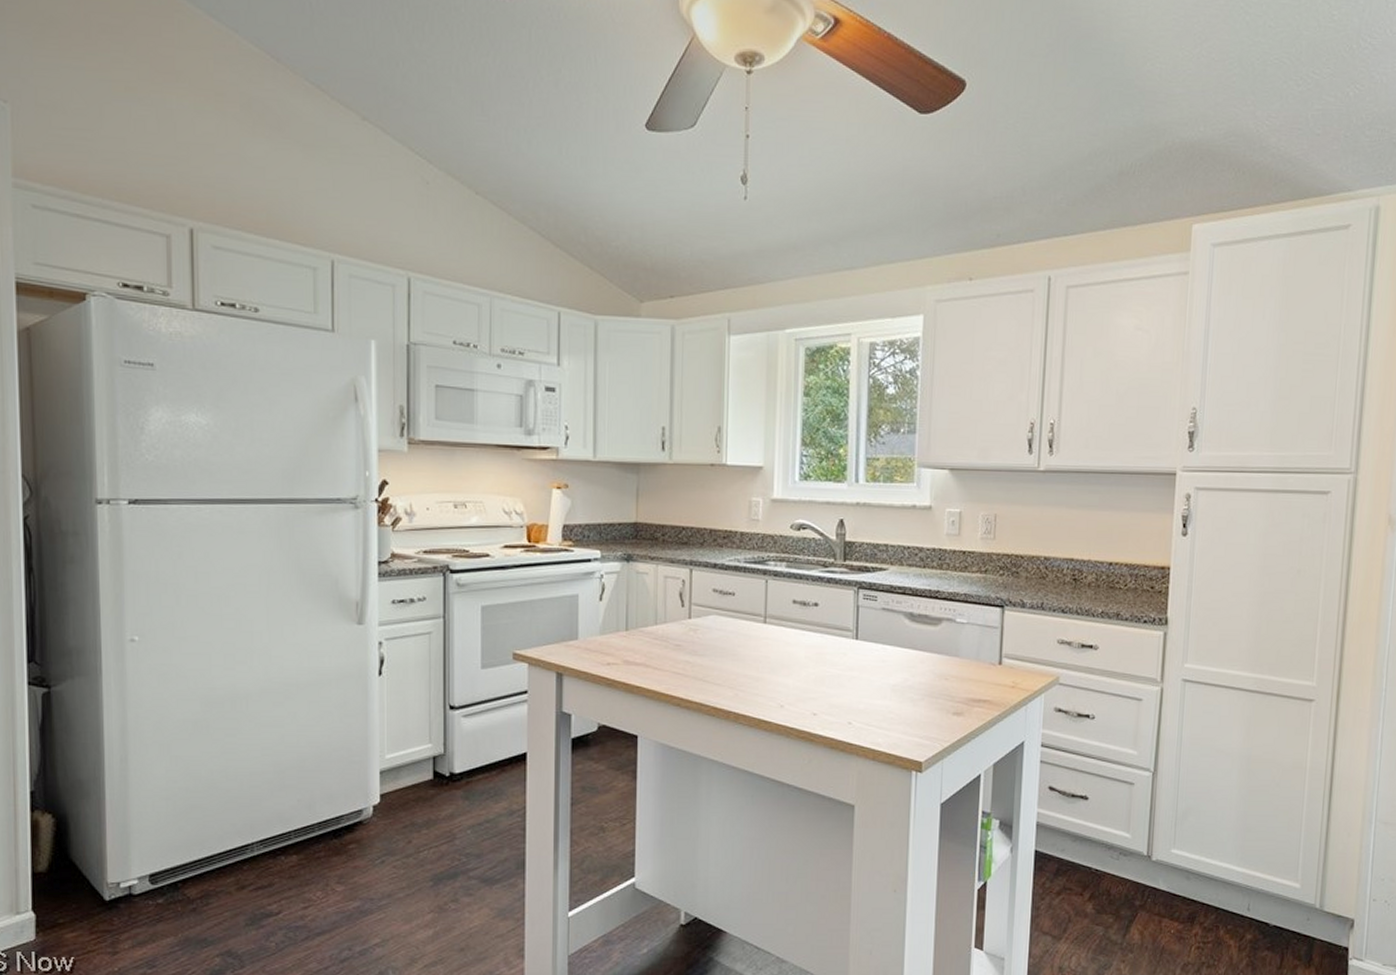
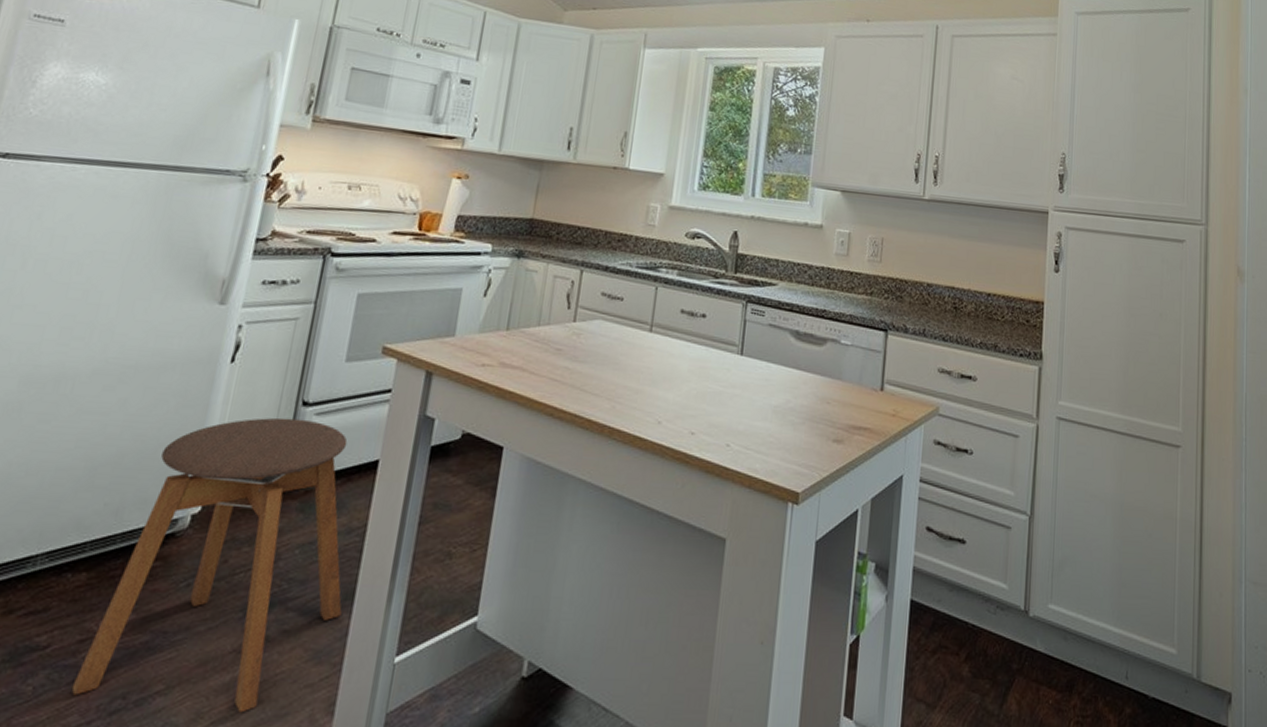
stool: none [306,721,516,958] -> present [71,417,348,713]

